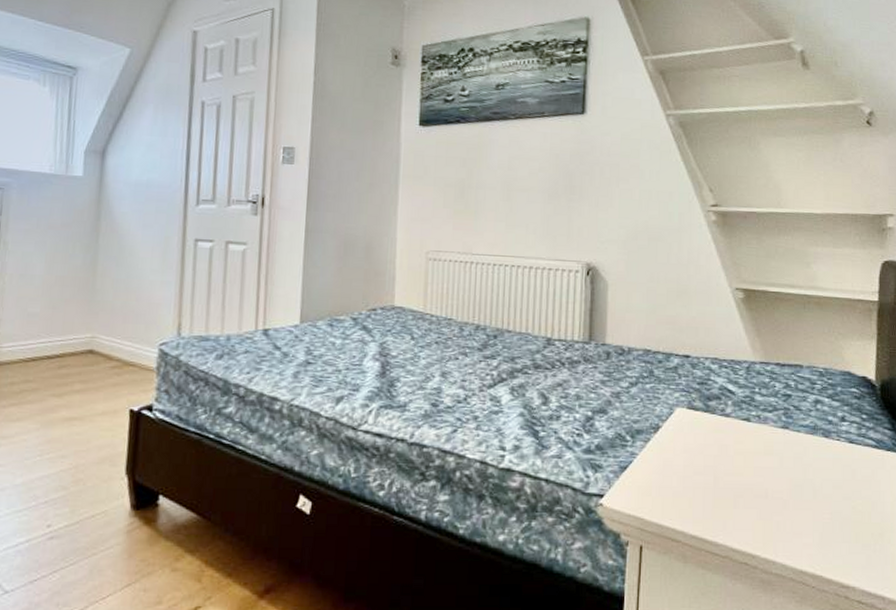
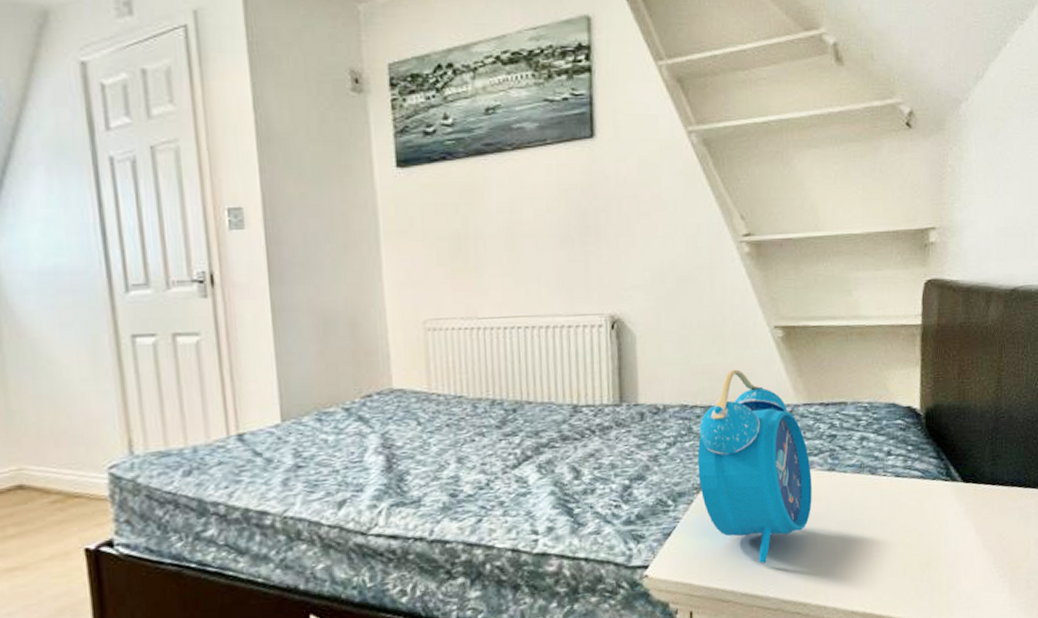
alarm clock: none [656,323,765,509] -> present [697,369,812,563]

